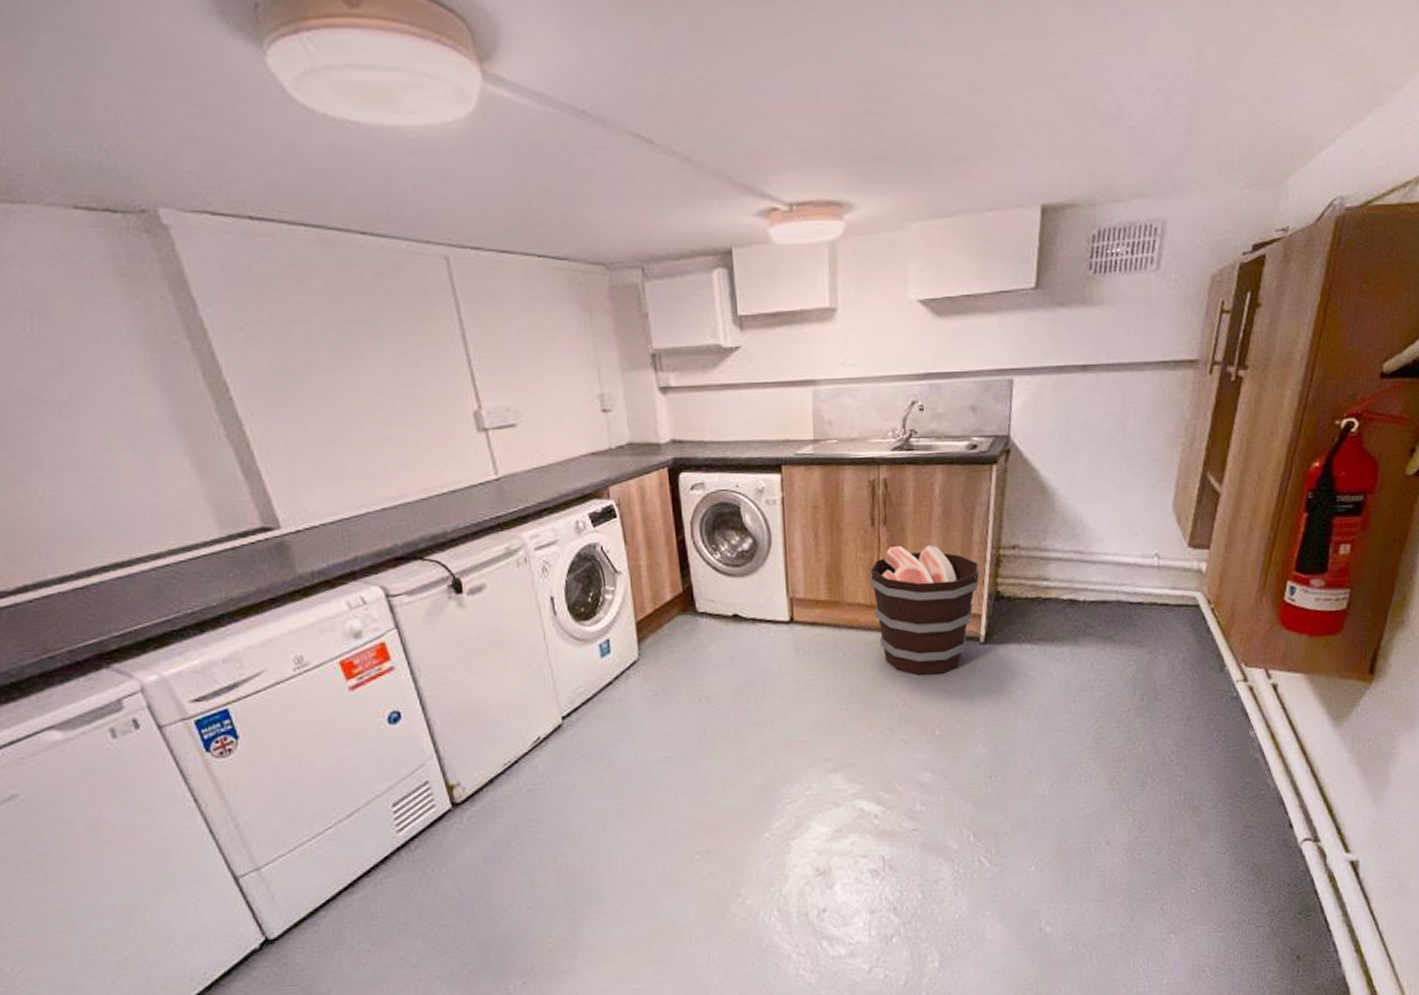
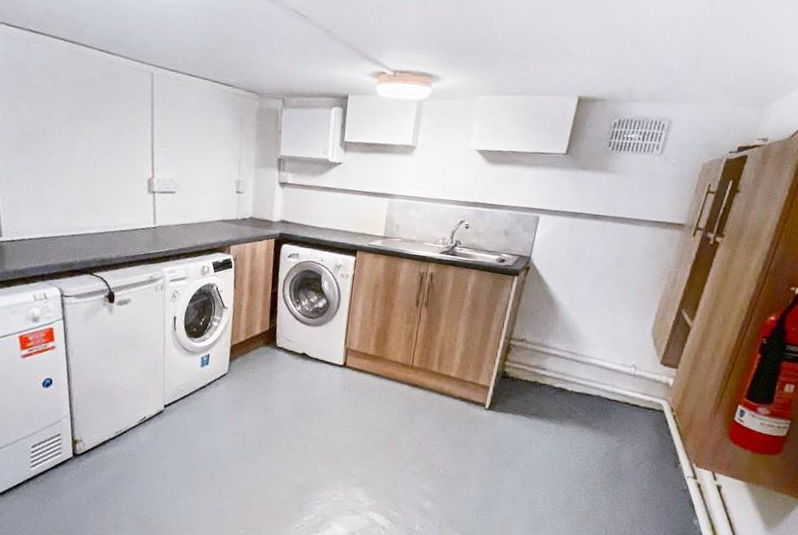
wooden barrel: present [870,545,980,675] -> none [408,323,493,427]

